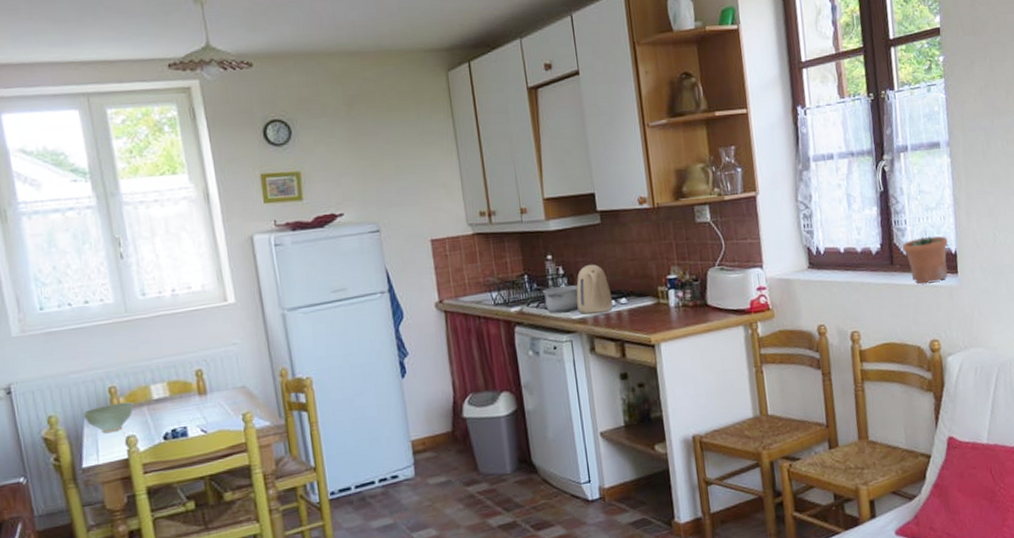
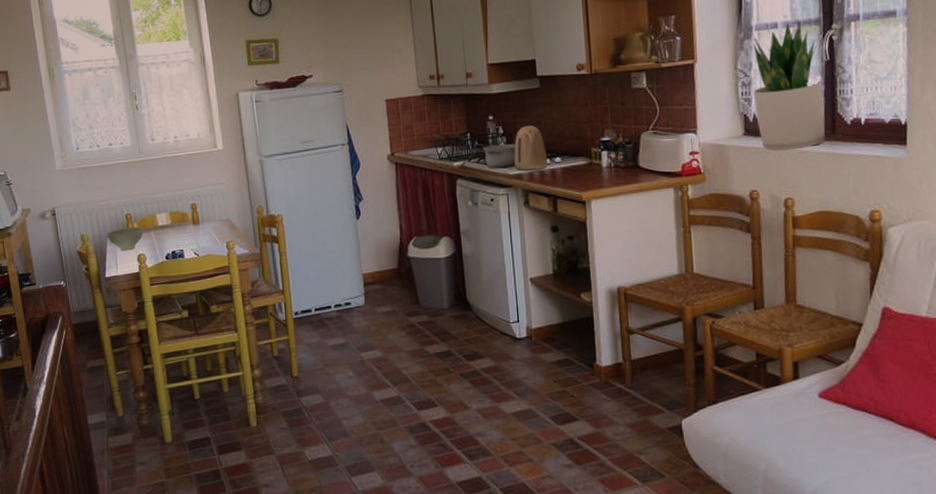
planter: none [812,152,885,284] -> present [753,20,826,151]
planter: present [901,236,948,284] -> none [845,106,898,154]

